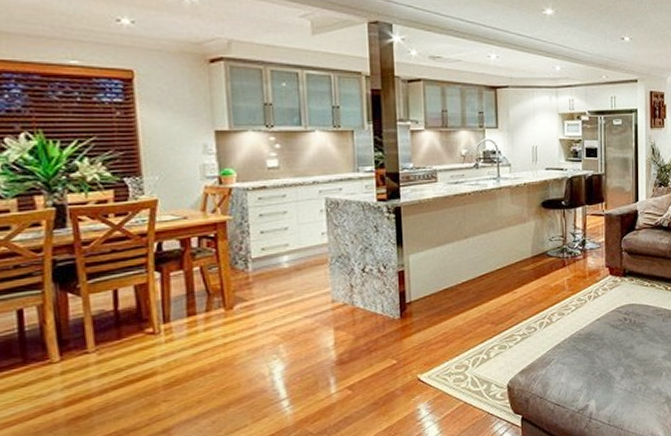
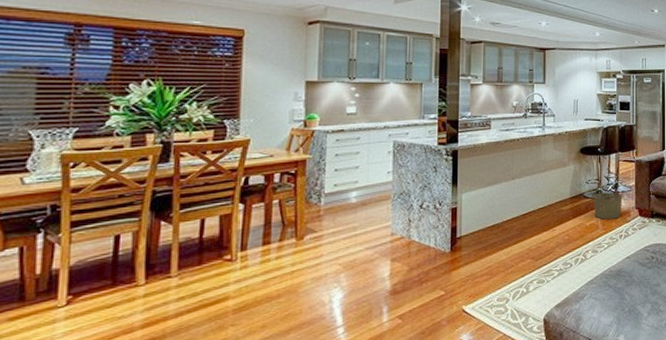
basket: none [558,249,591,280] -> present [593,192,623,220]

